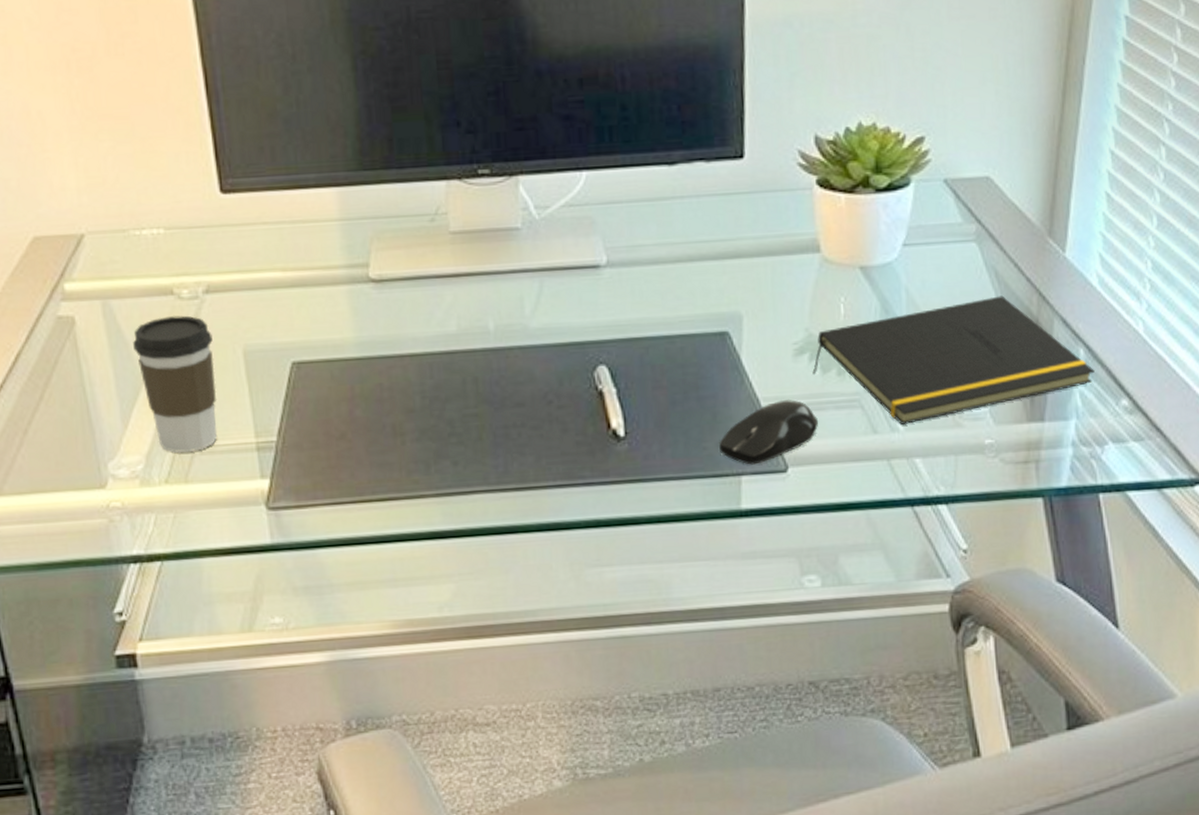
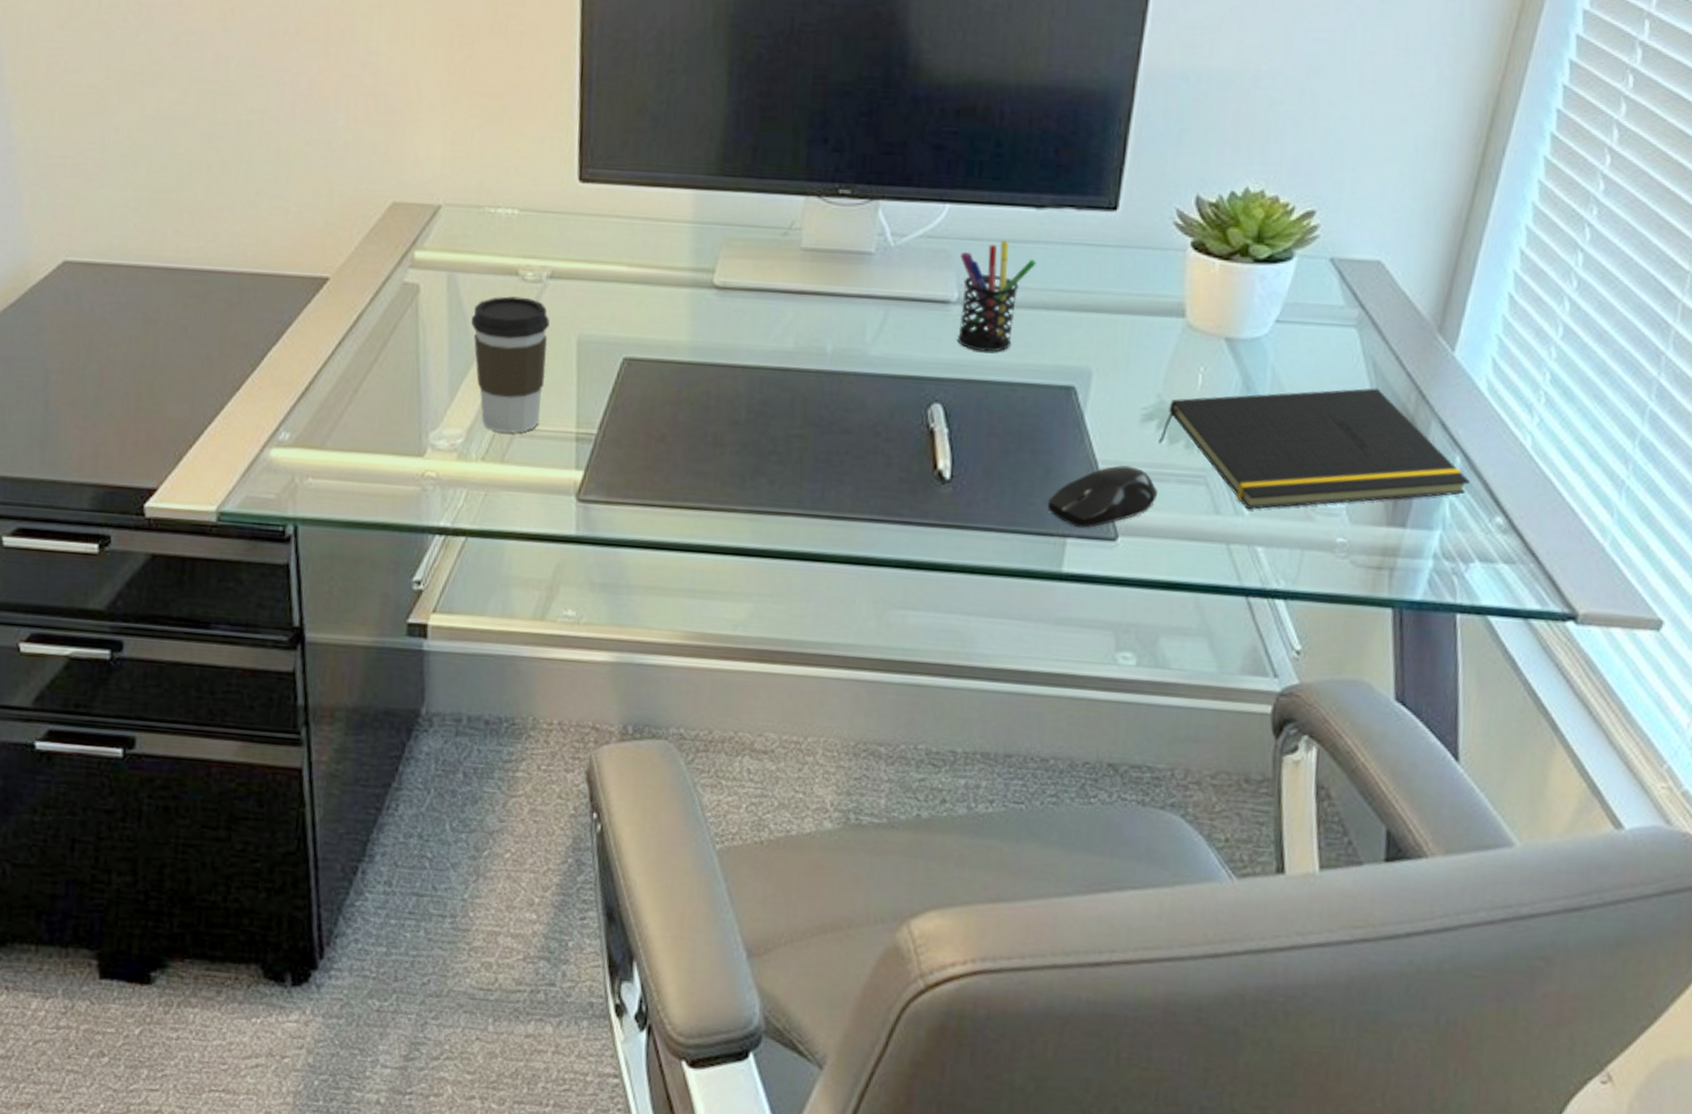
pen holder: none [603,200,676,310] -> present [958,240,1036,352]

